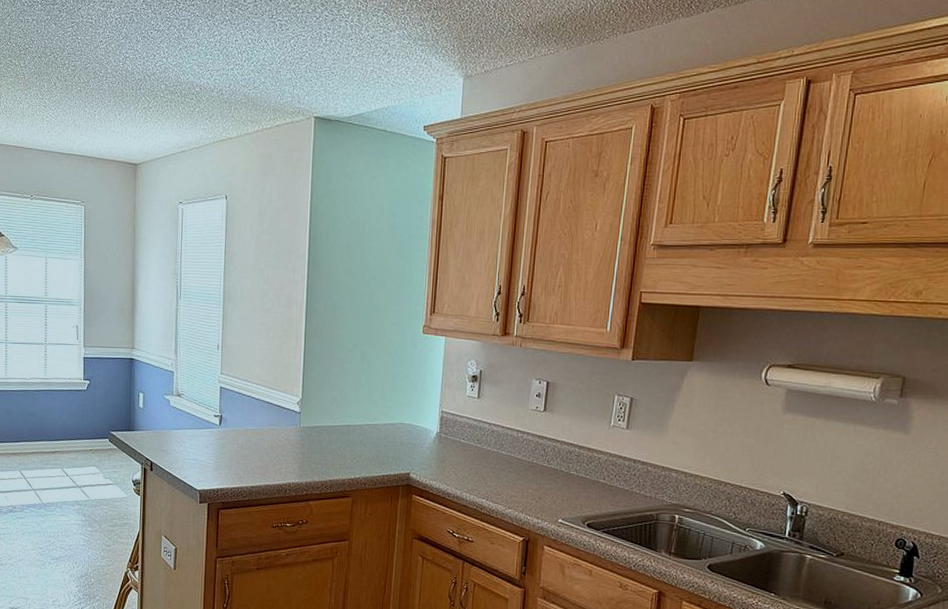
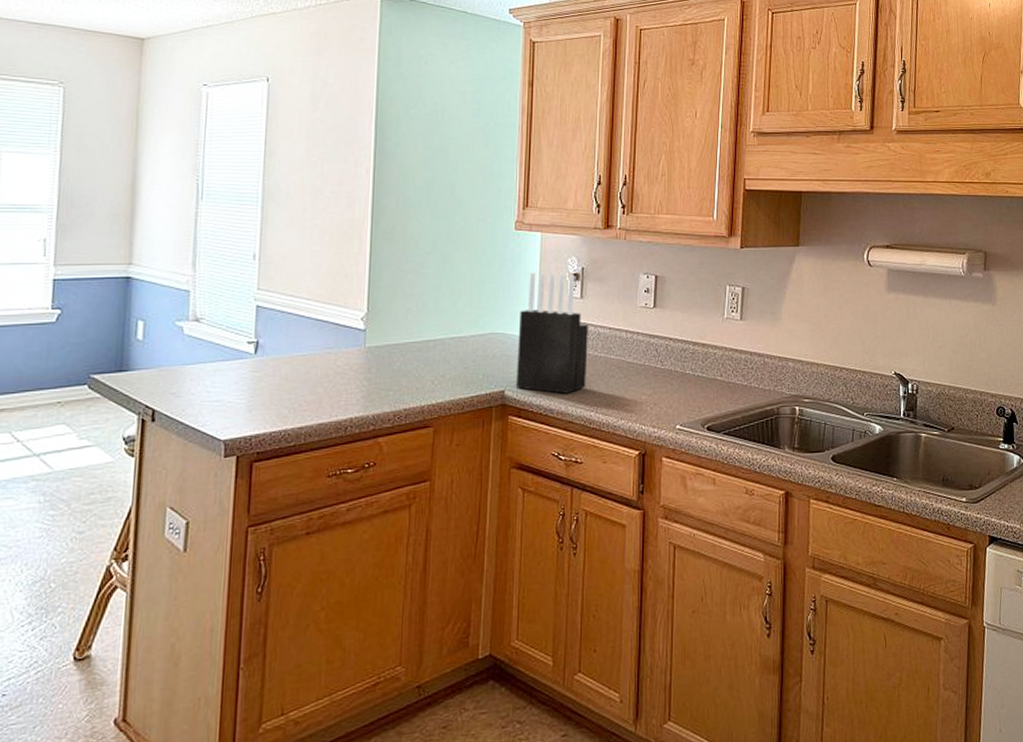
knife block: none [419,372,484,481] -> present [515,273,588,394]

